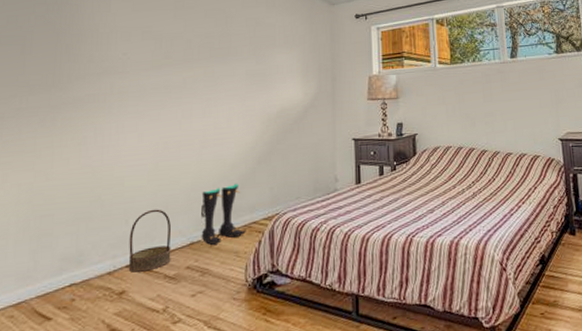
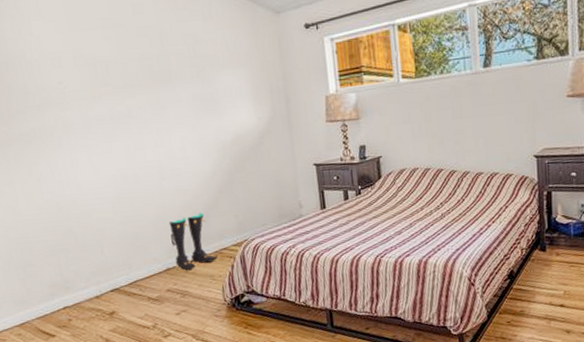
basket: present [128,209,171,273] -> none [107,239,152,296]

